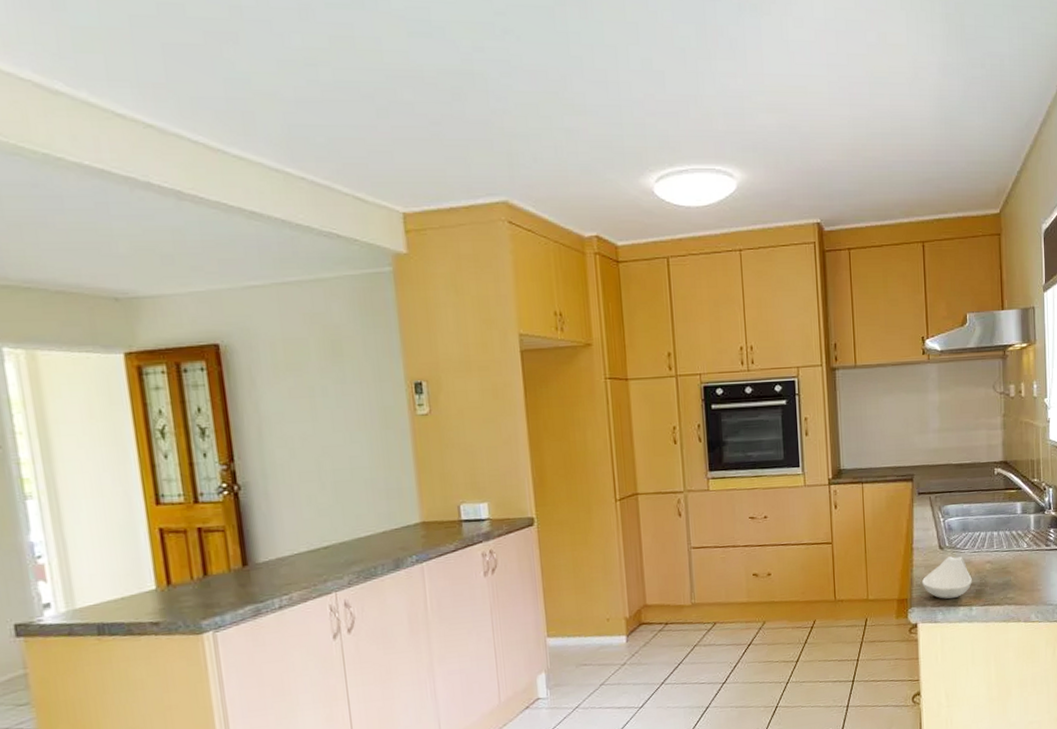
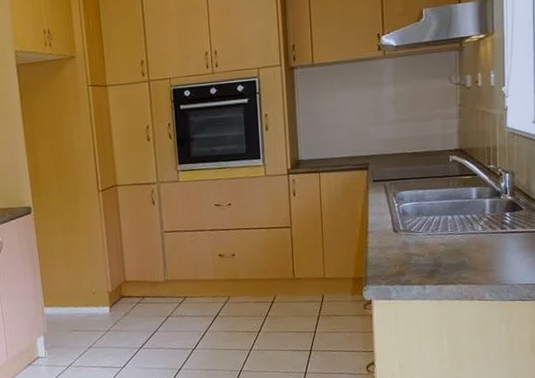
spoon rest: present [921,556,972,599] -> none [376,239,426,278]

